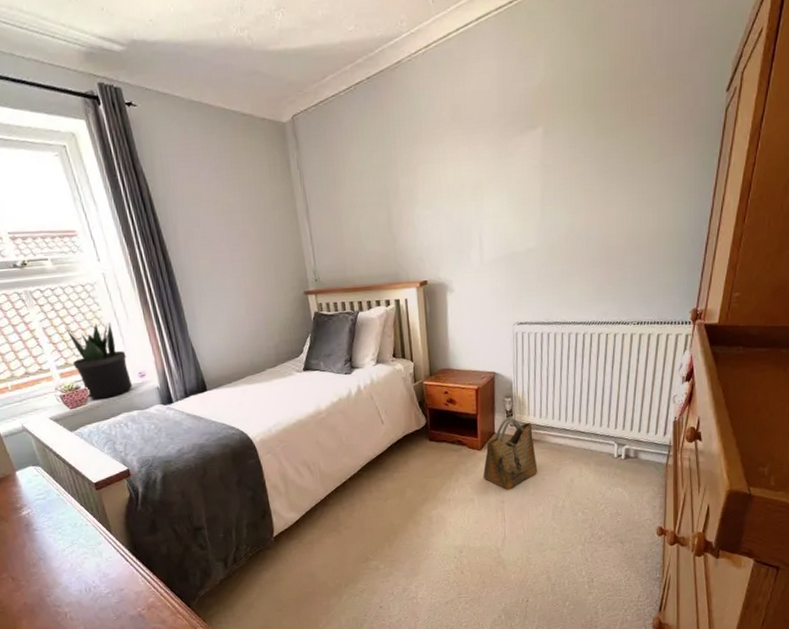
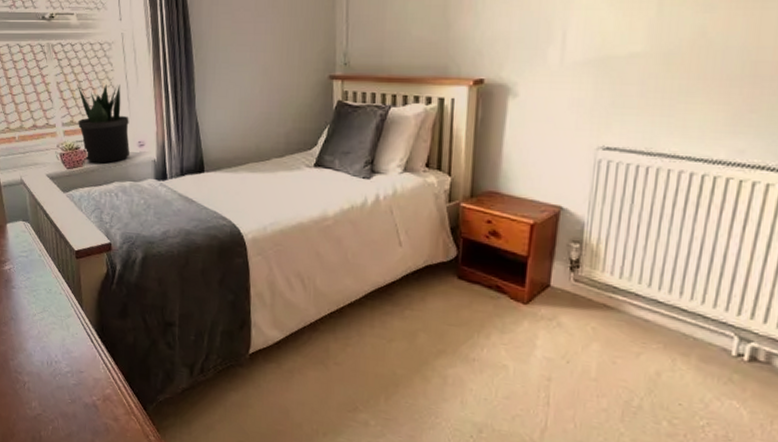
grocery bag: present [483,416,538,490] -> none [525,268,607,366]

